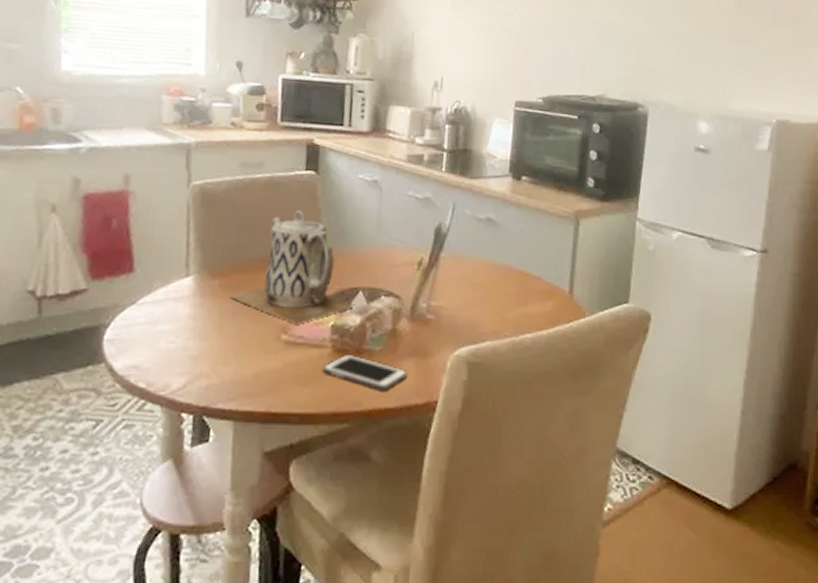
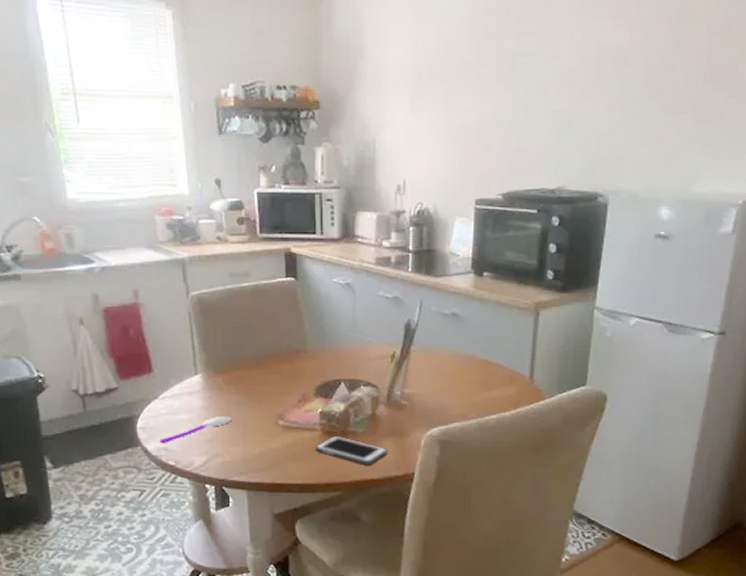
spoon: none [130,328,225,361] -> present [159,417,232,444]
teapot: present [230,209,356,324] -> none [233,313,339,412]

